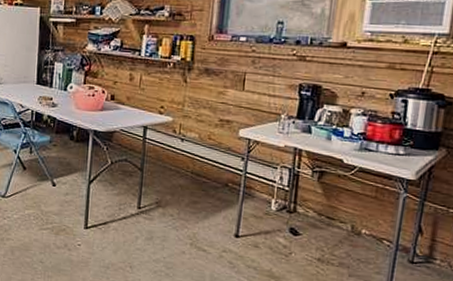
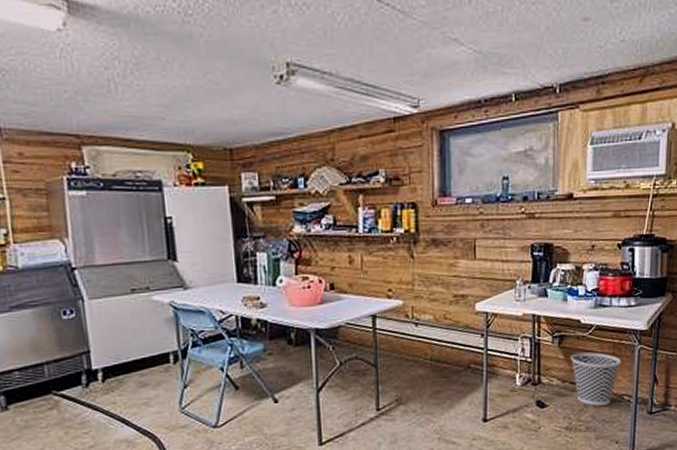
wastebasket: none [329,190,383,245] -> present [570,352,621,406]

